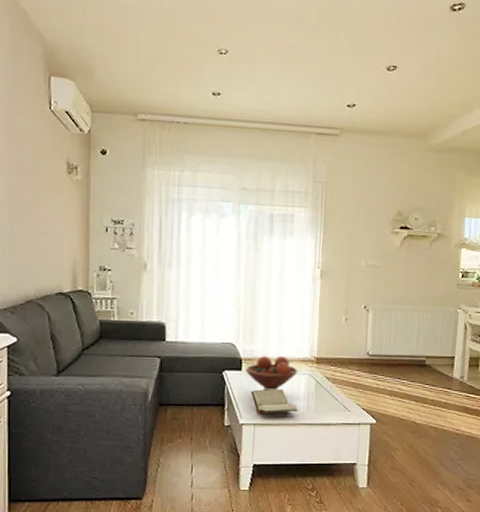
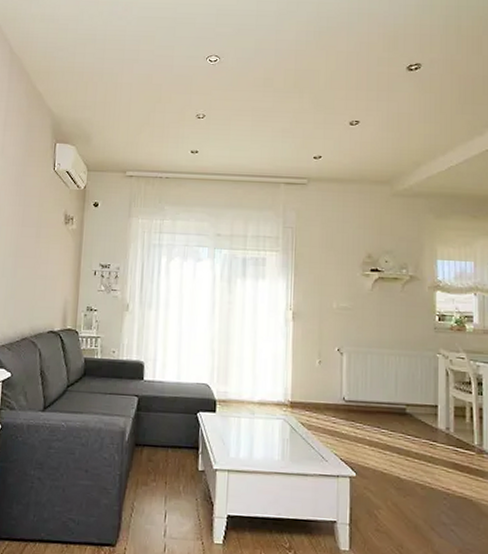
fruit bowl: present [245,355,298,391] -> none [219,398,272,436]
book: present [251,388,299,414] -> none [225,433,274,460]

